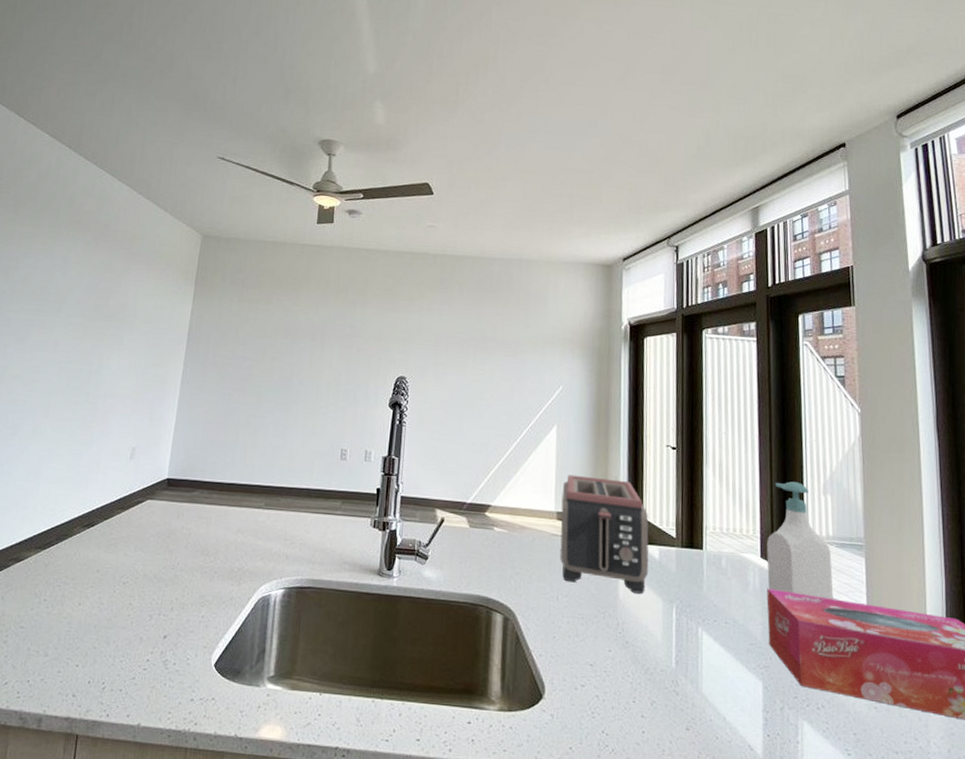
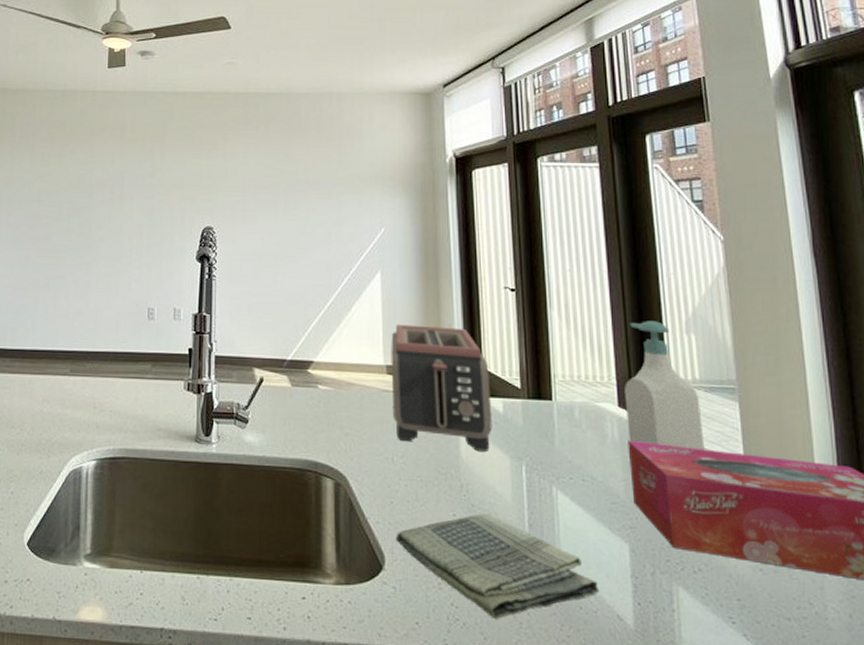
dish towel: none [555,650,735,746] -> present [395,514,600,619]

